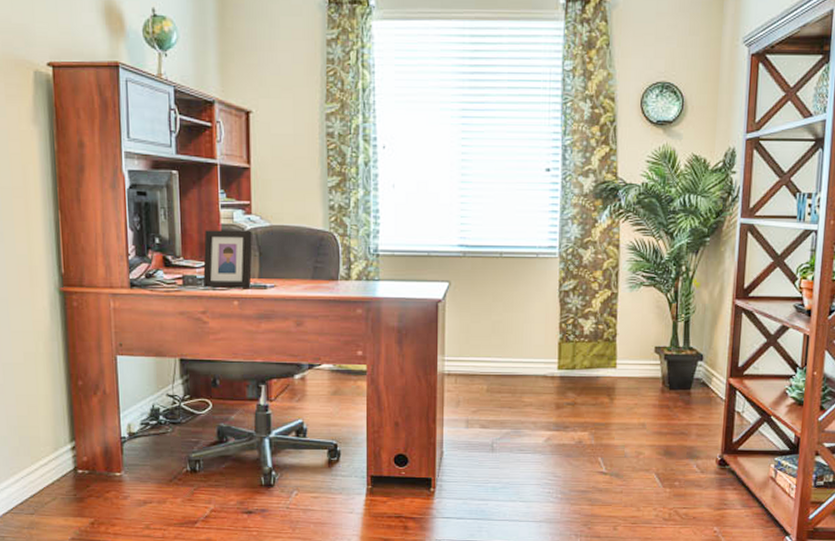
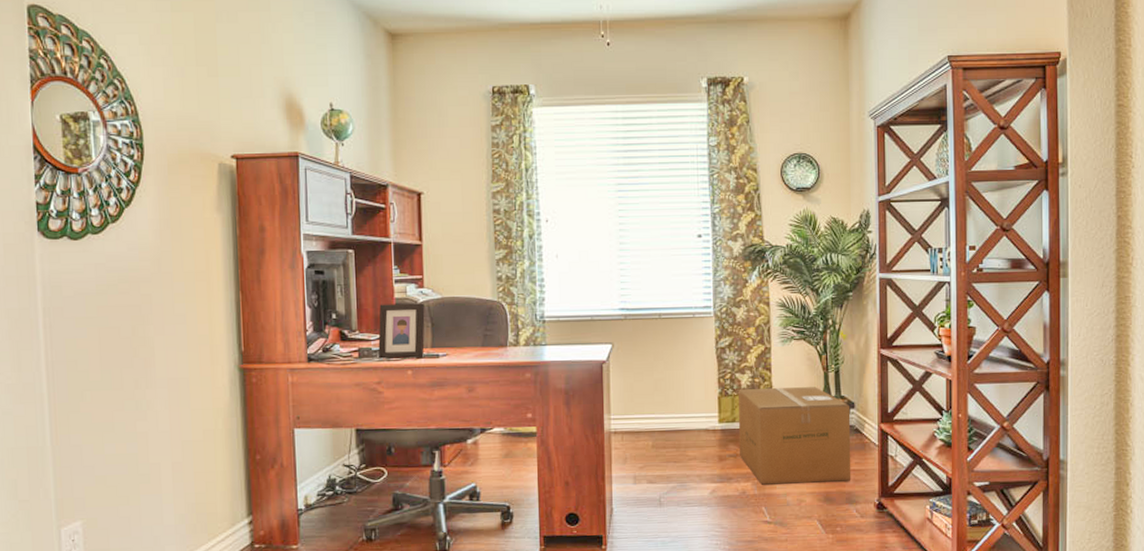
box: none [577,335,699,437] -> present [738,387,852,485]

